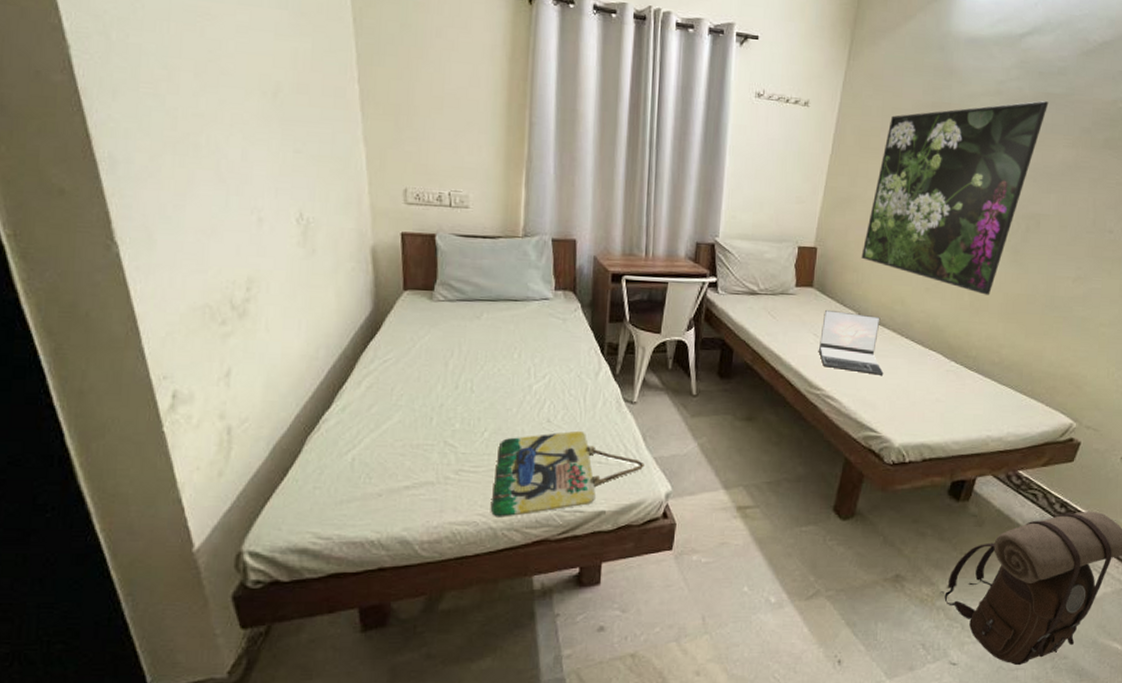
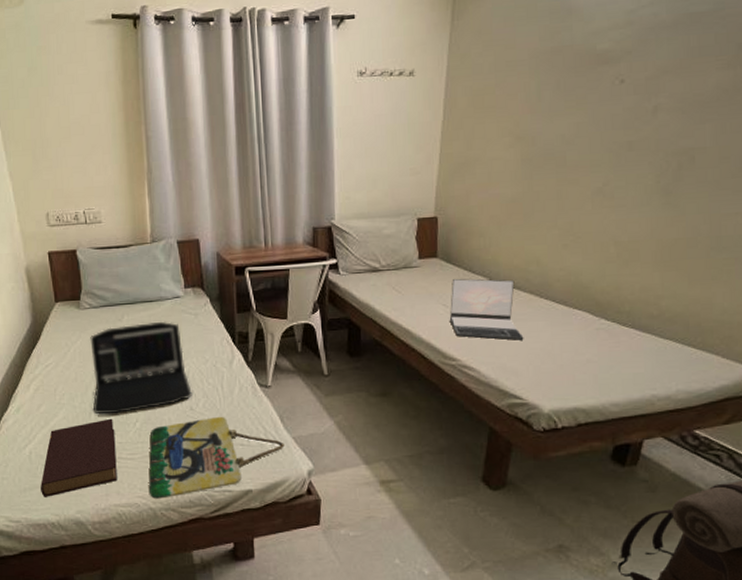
book: none [361,425,459,511] -> present [41,418,117,497]
laptop: none [435,323,552,421] -> present [90,321,193,414]
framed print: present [861,101,1049,295] -> none [486,22,693,244]

